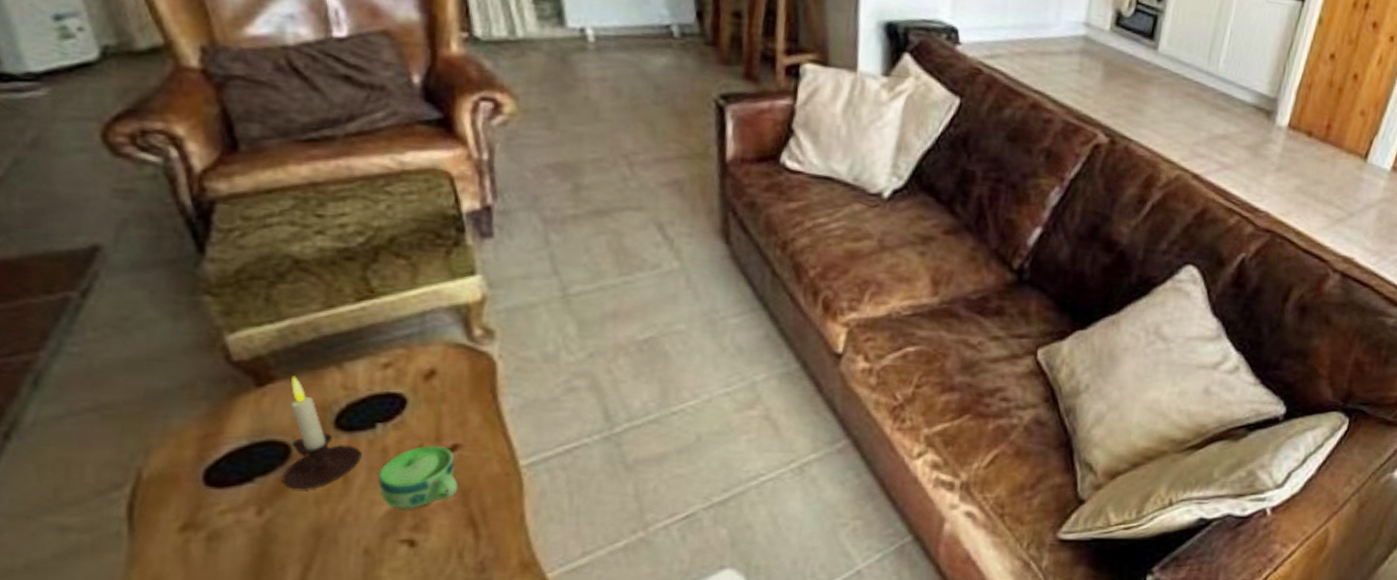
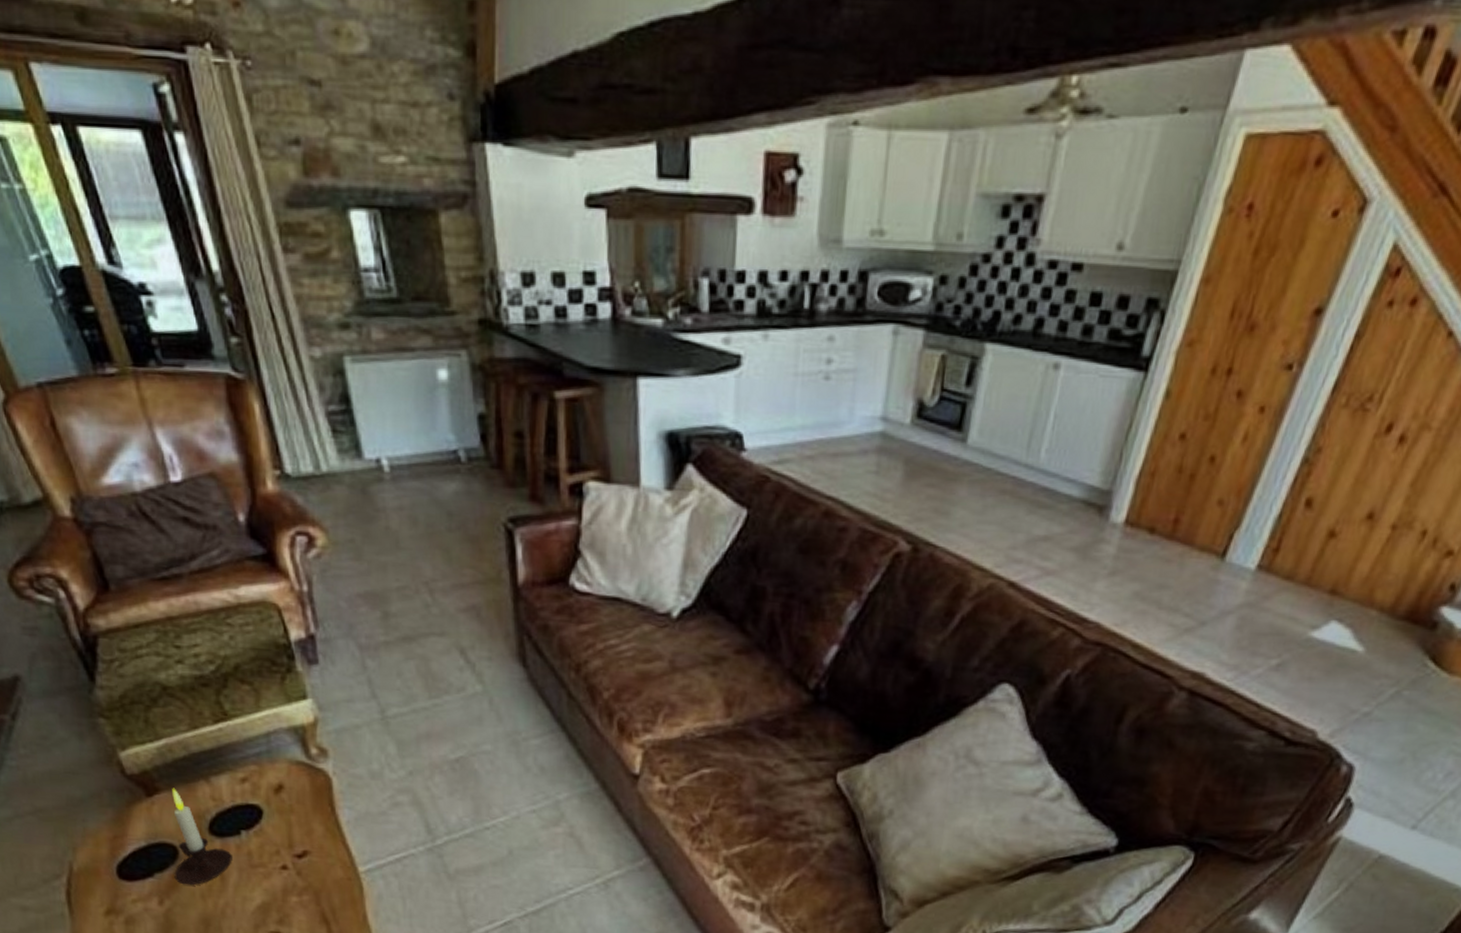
cup: present [378,445,459,510] -> none [247,850,311,906]

